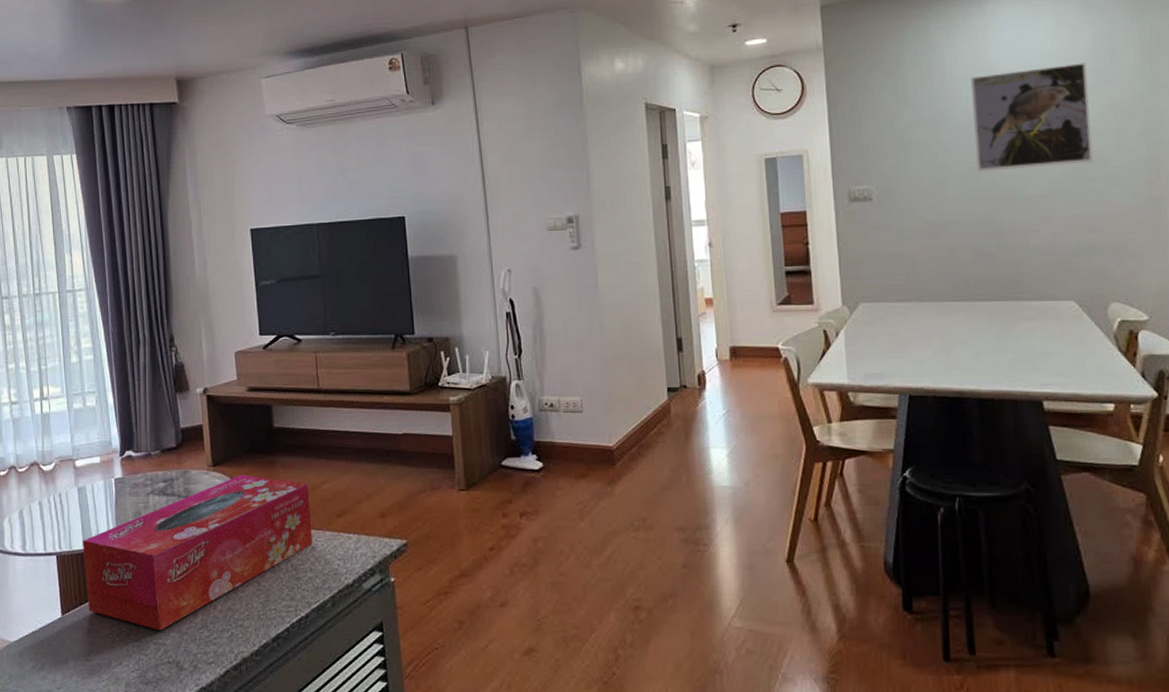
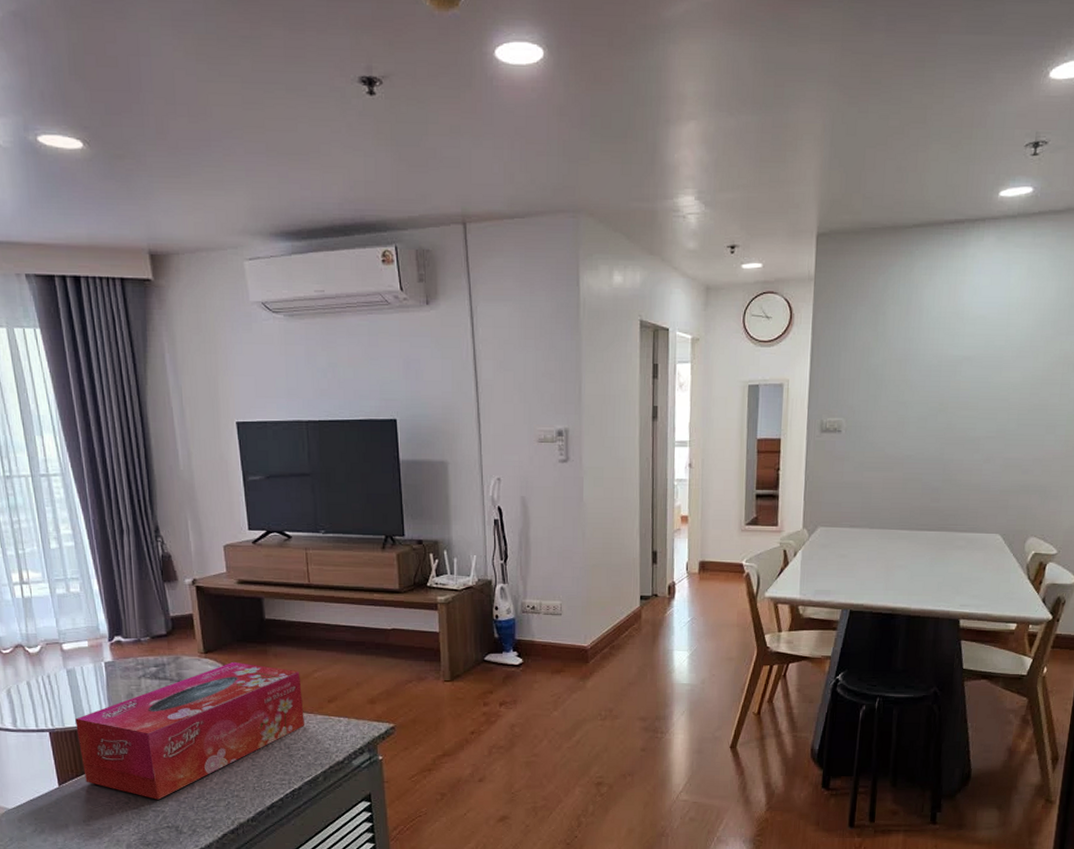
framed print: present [971,63,1093,172] -> none [937,313,1047,412]

